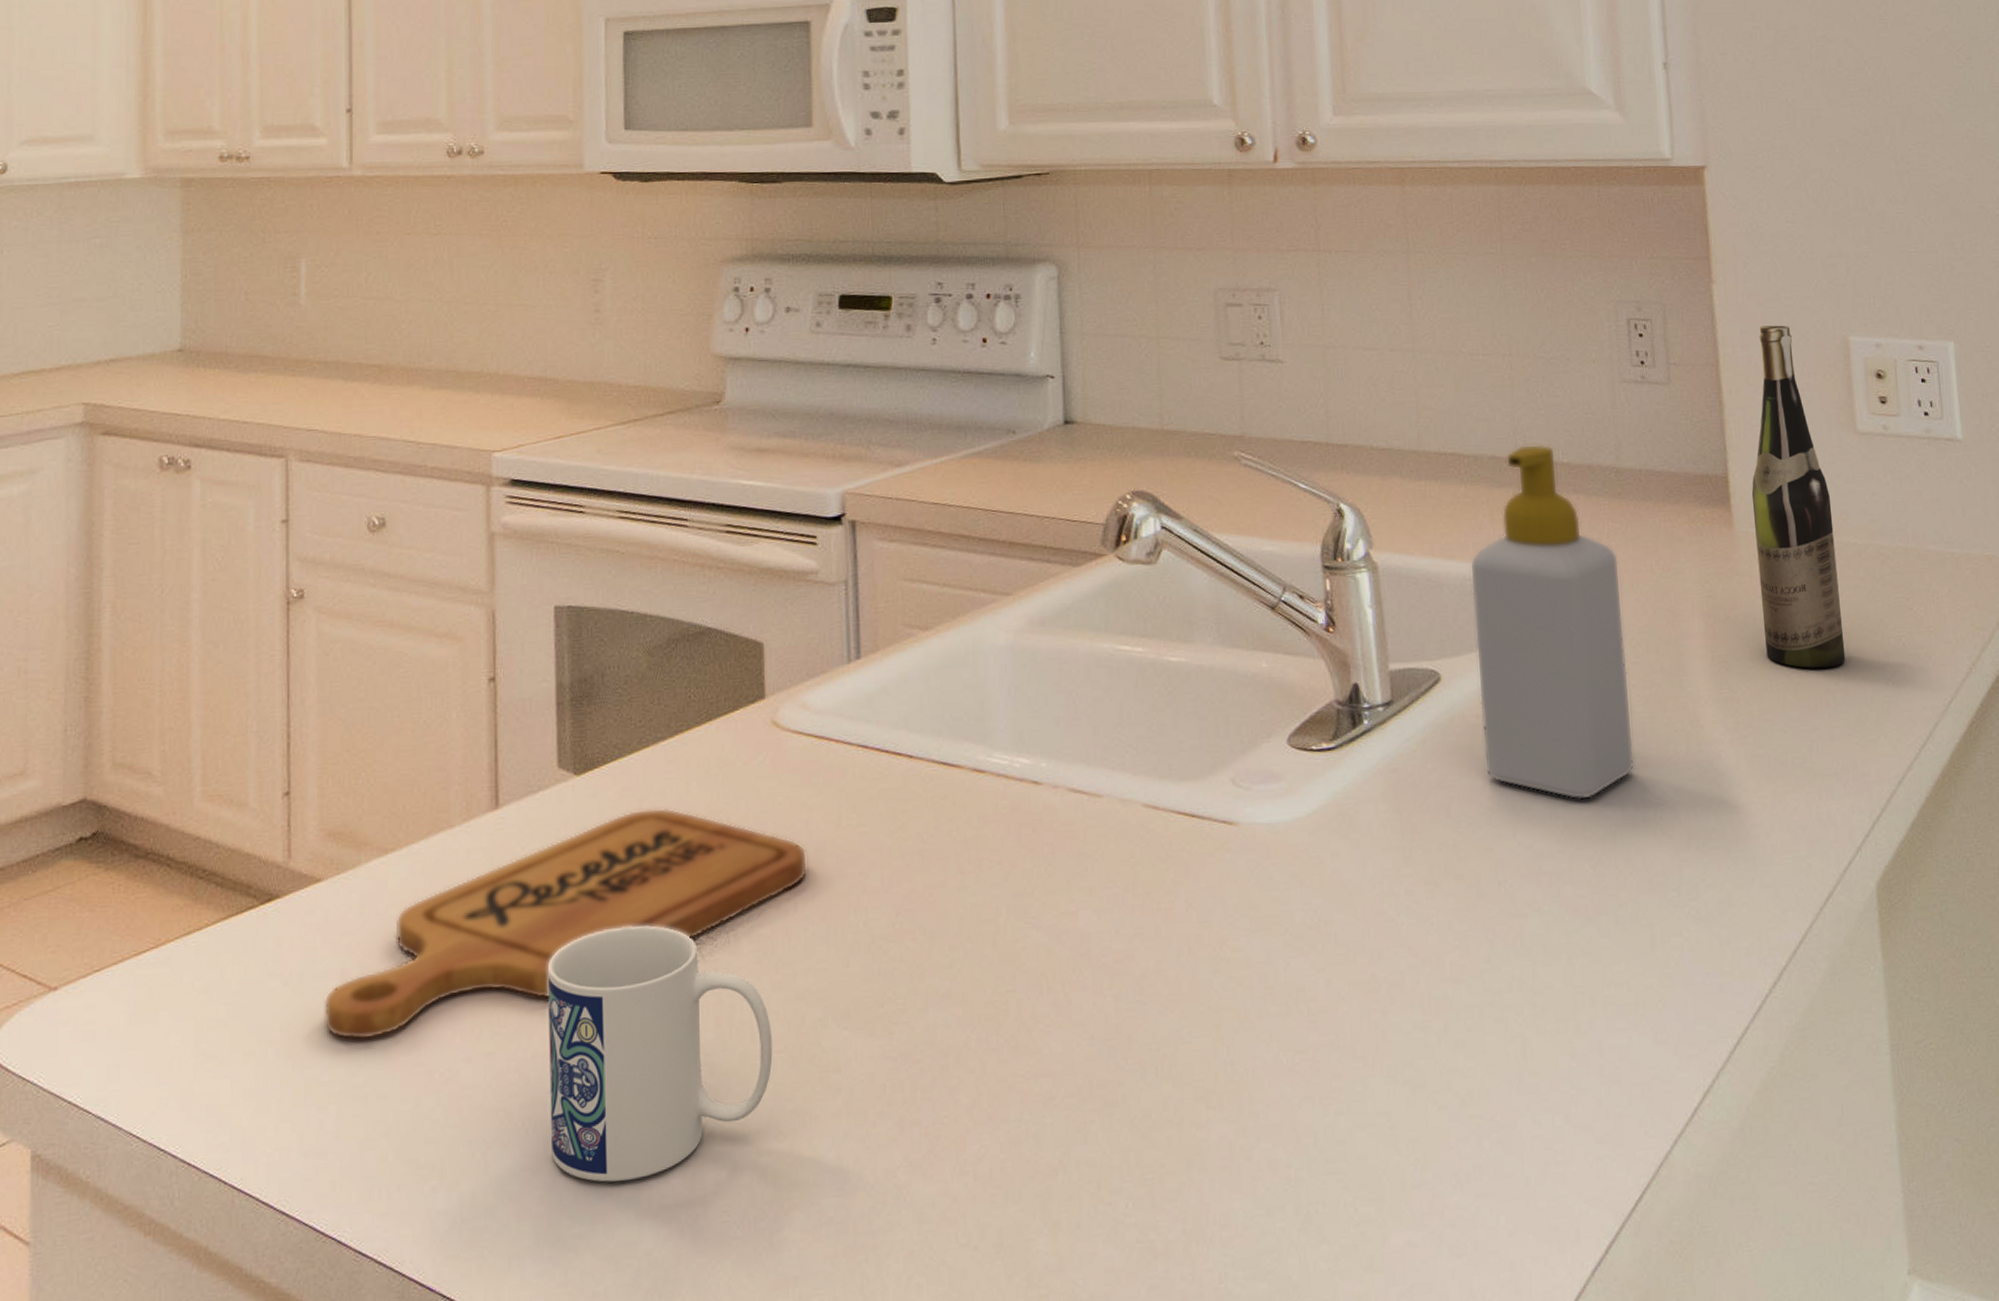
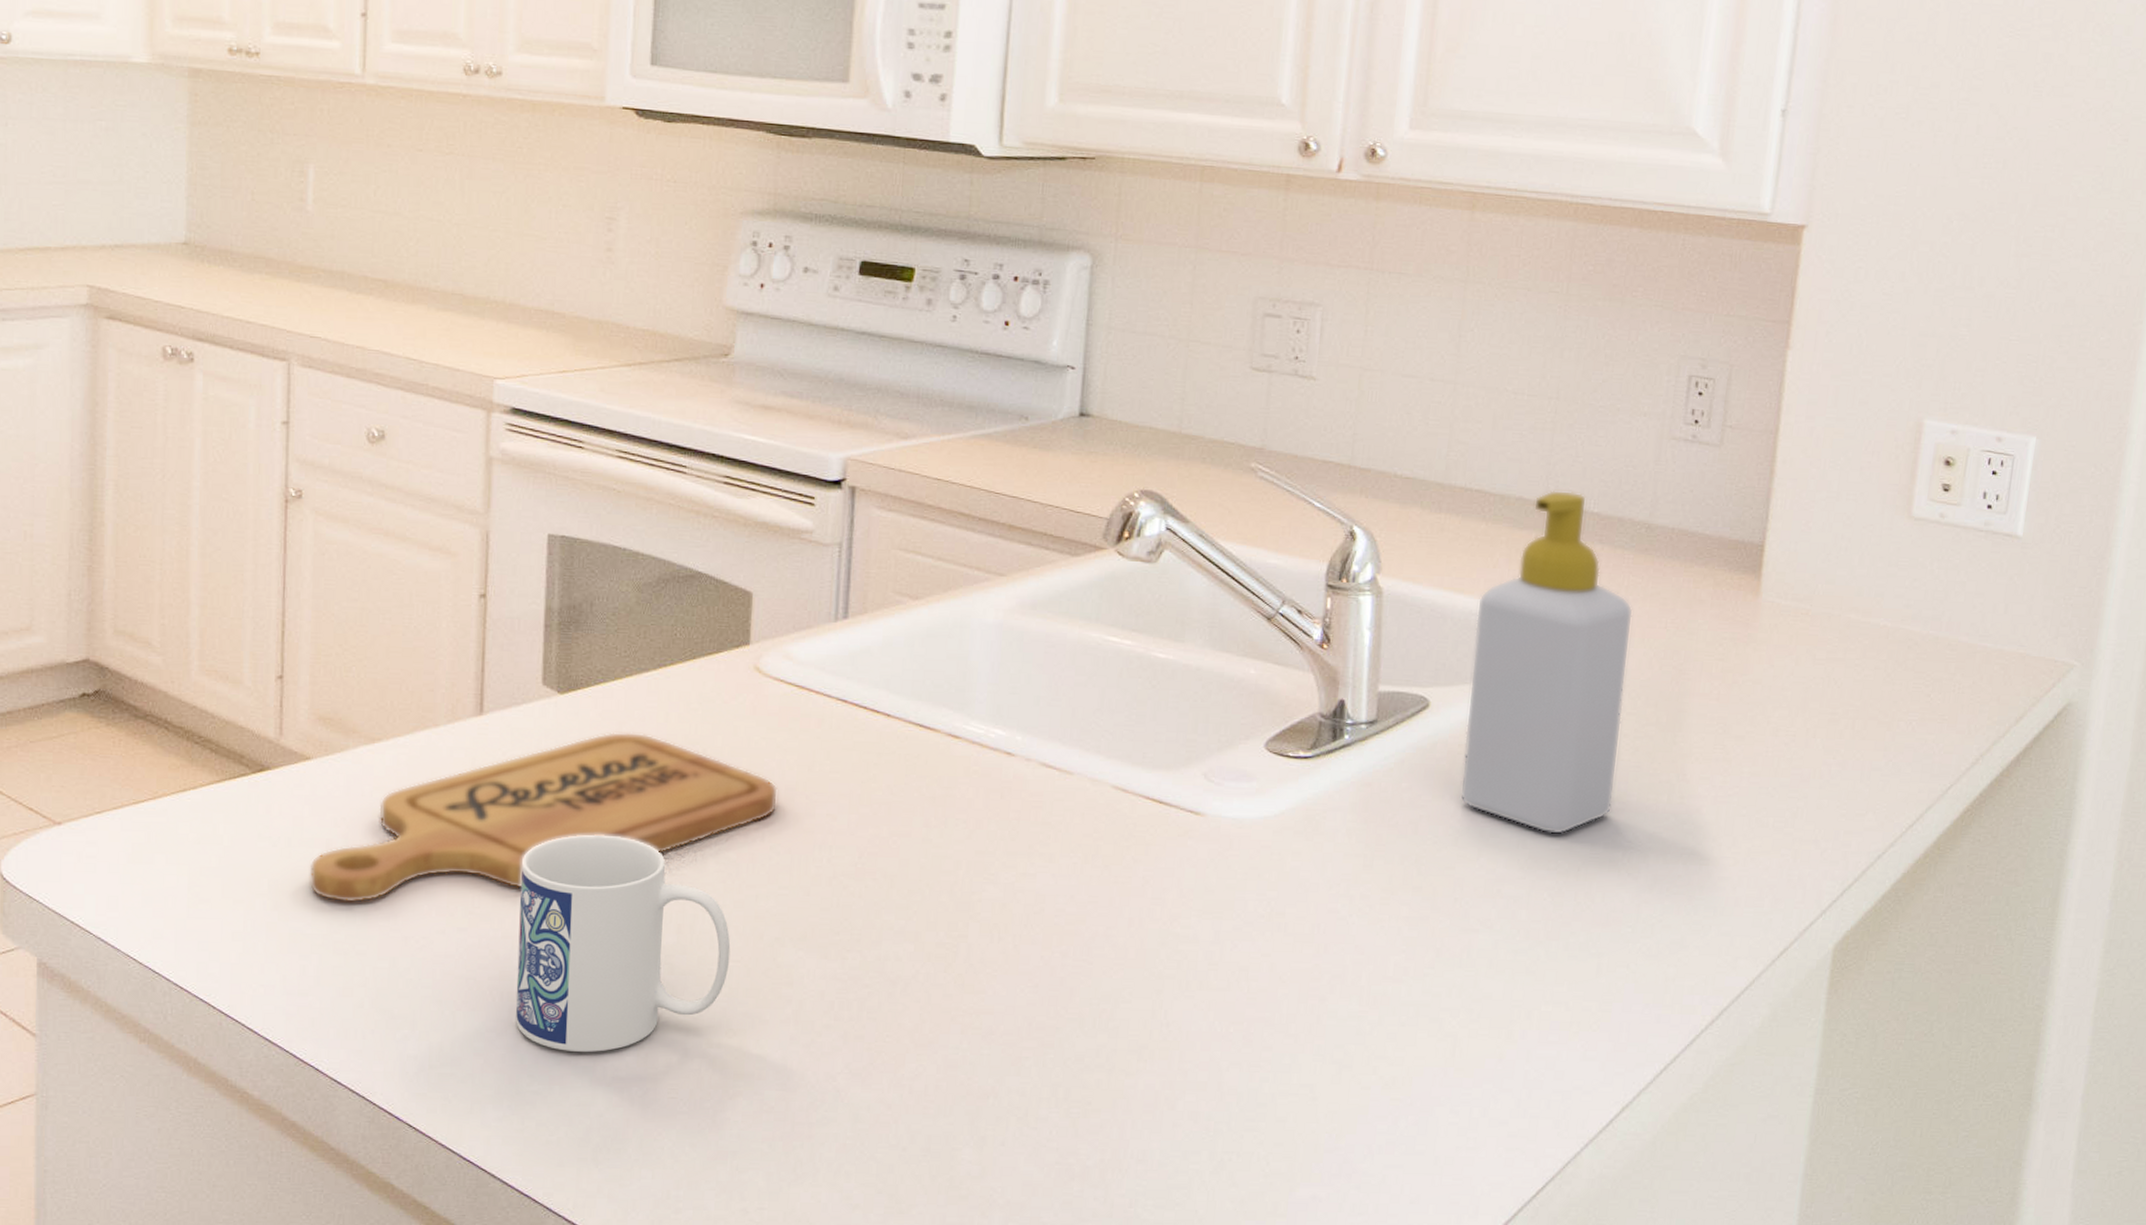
wine bottle: present [1751,325,1846,668] -> none [1768,398,1869,742]

